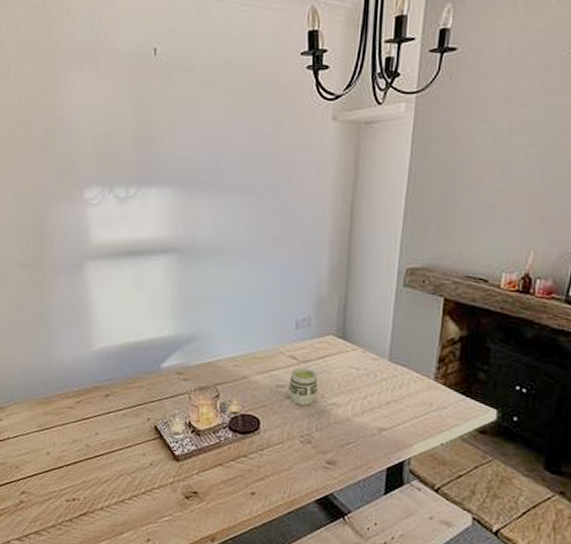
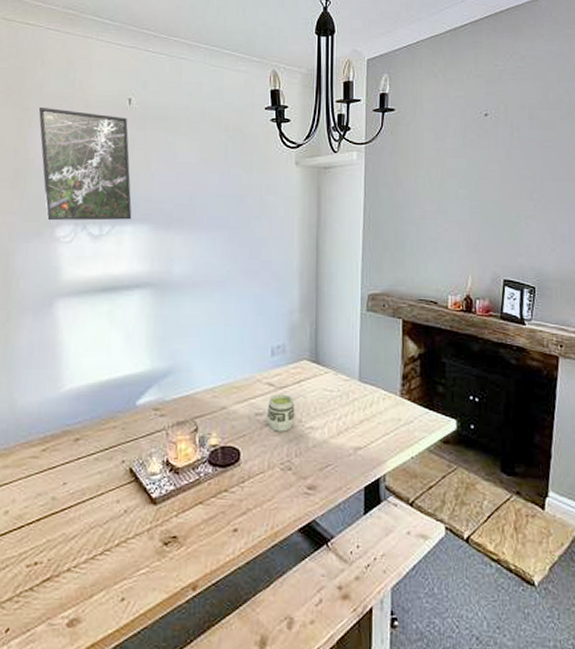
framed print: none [65,61,157,183] -> present [38,106,132,221]

